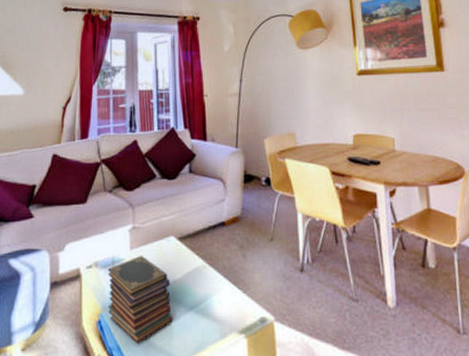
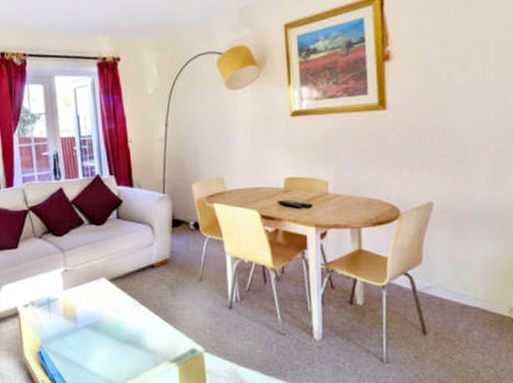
book stack: present [107,255,173,345] -> none [44,295,108,372]

